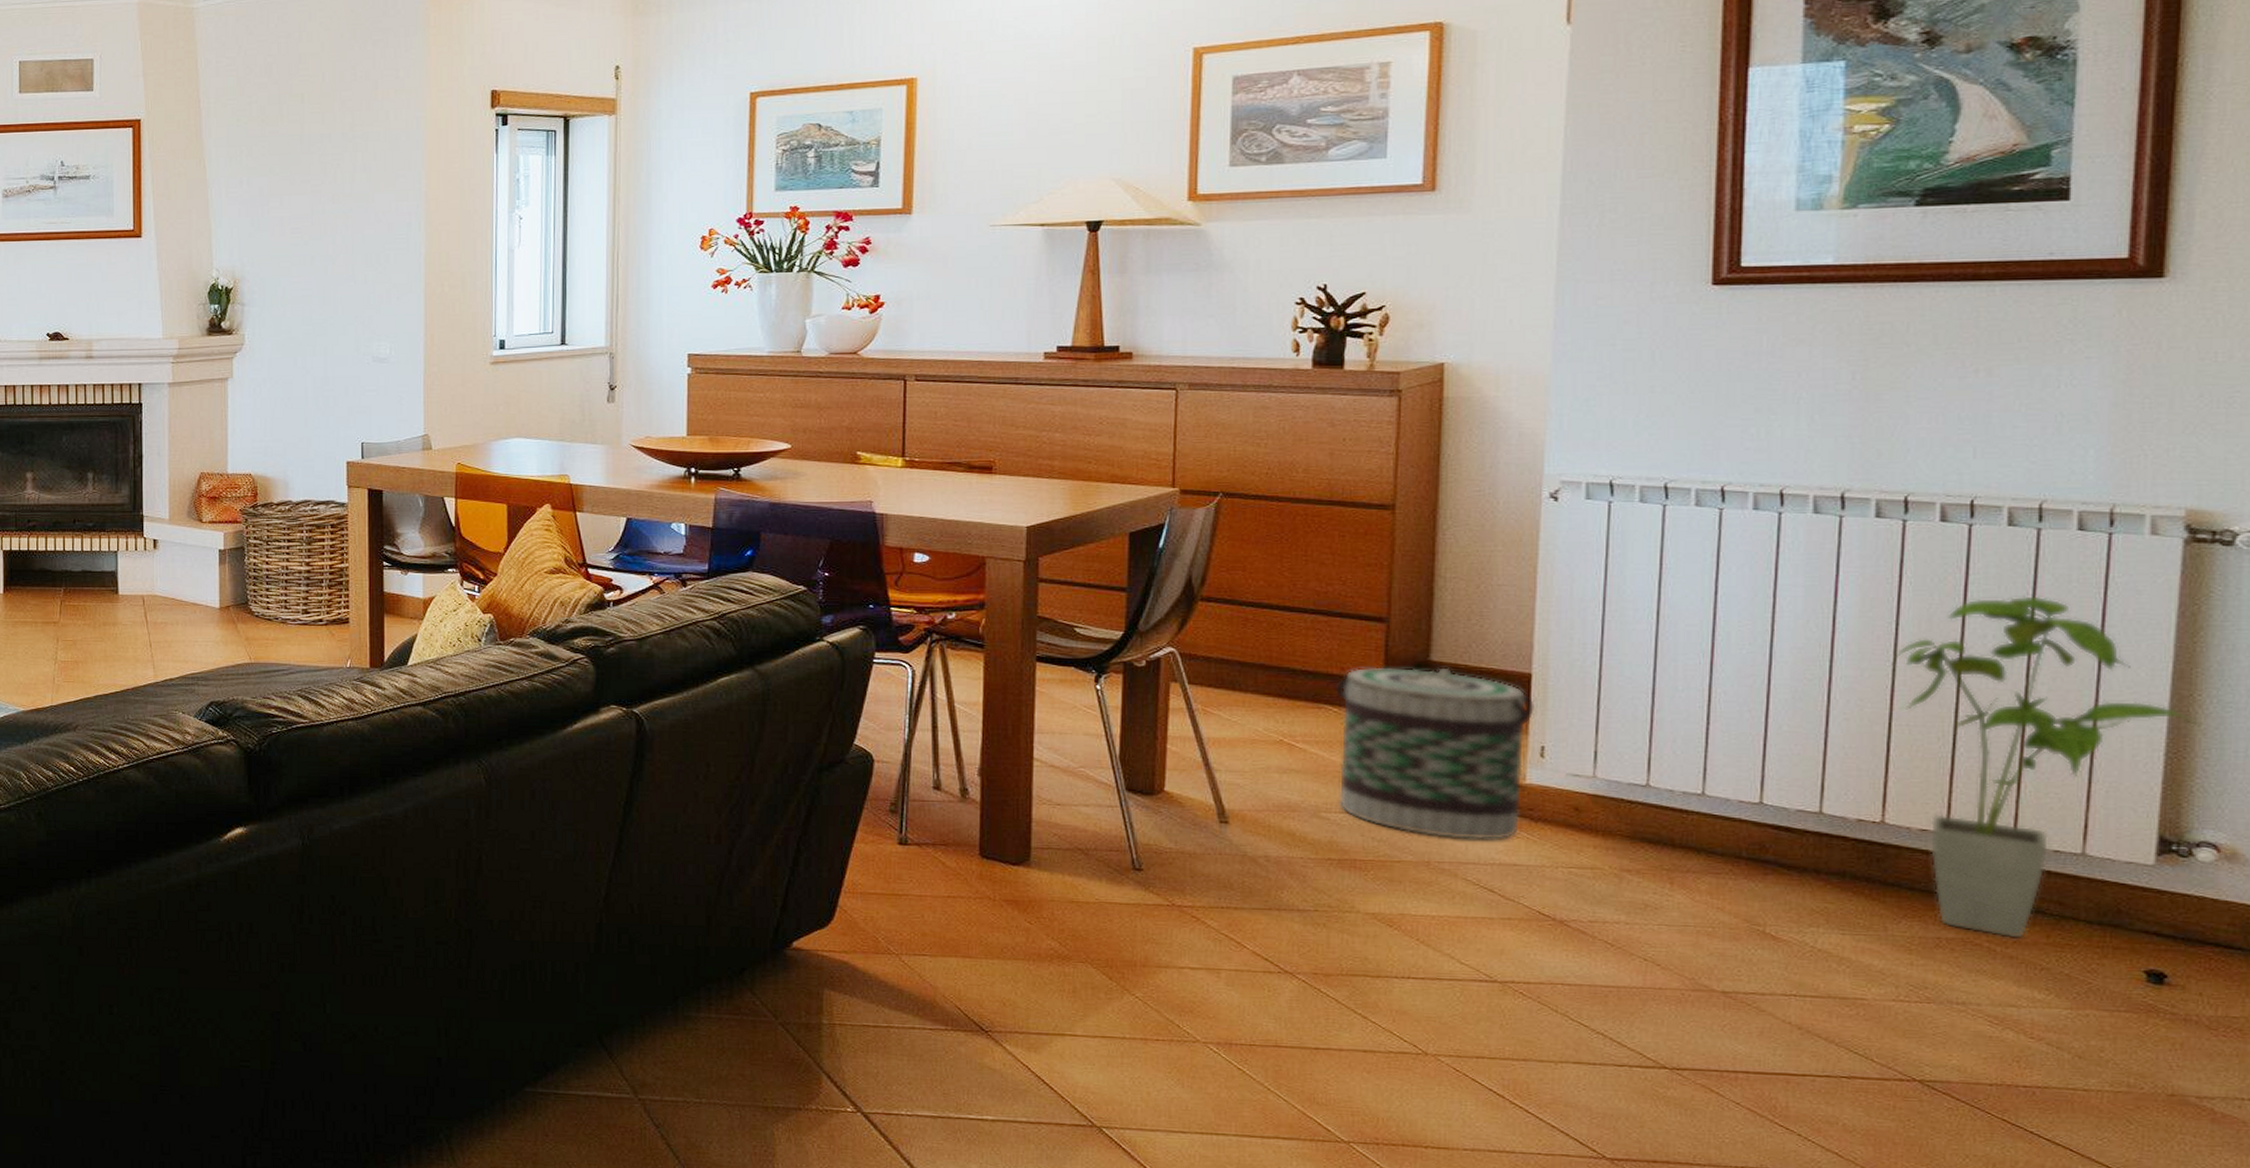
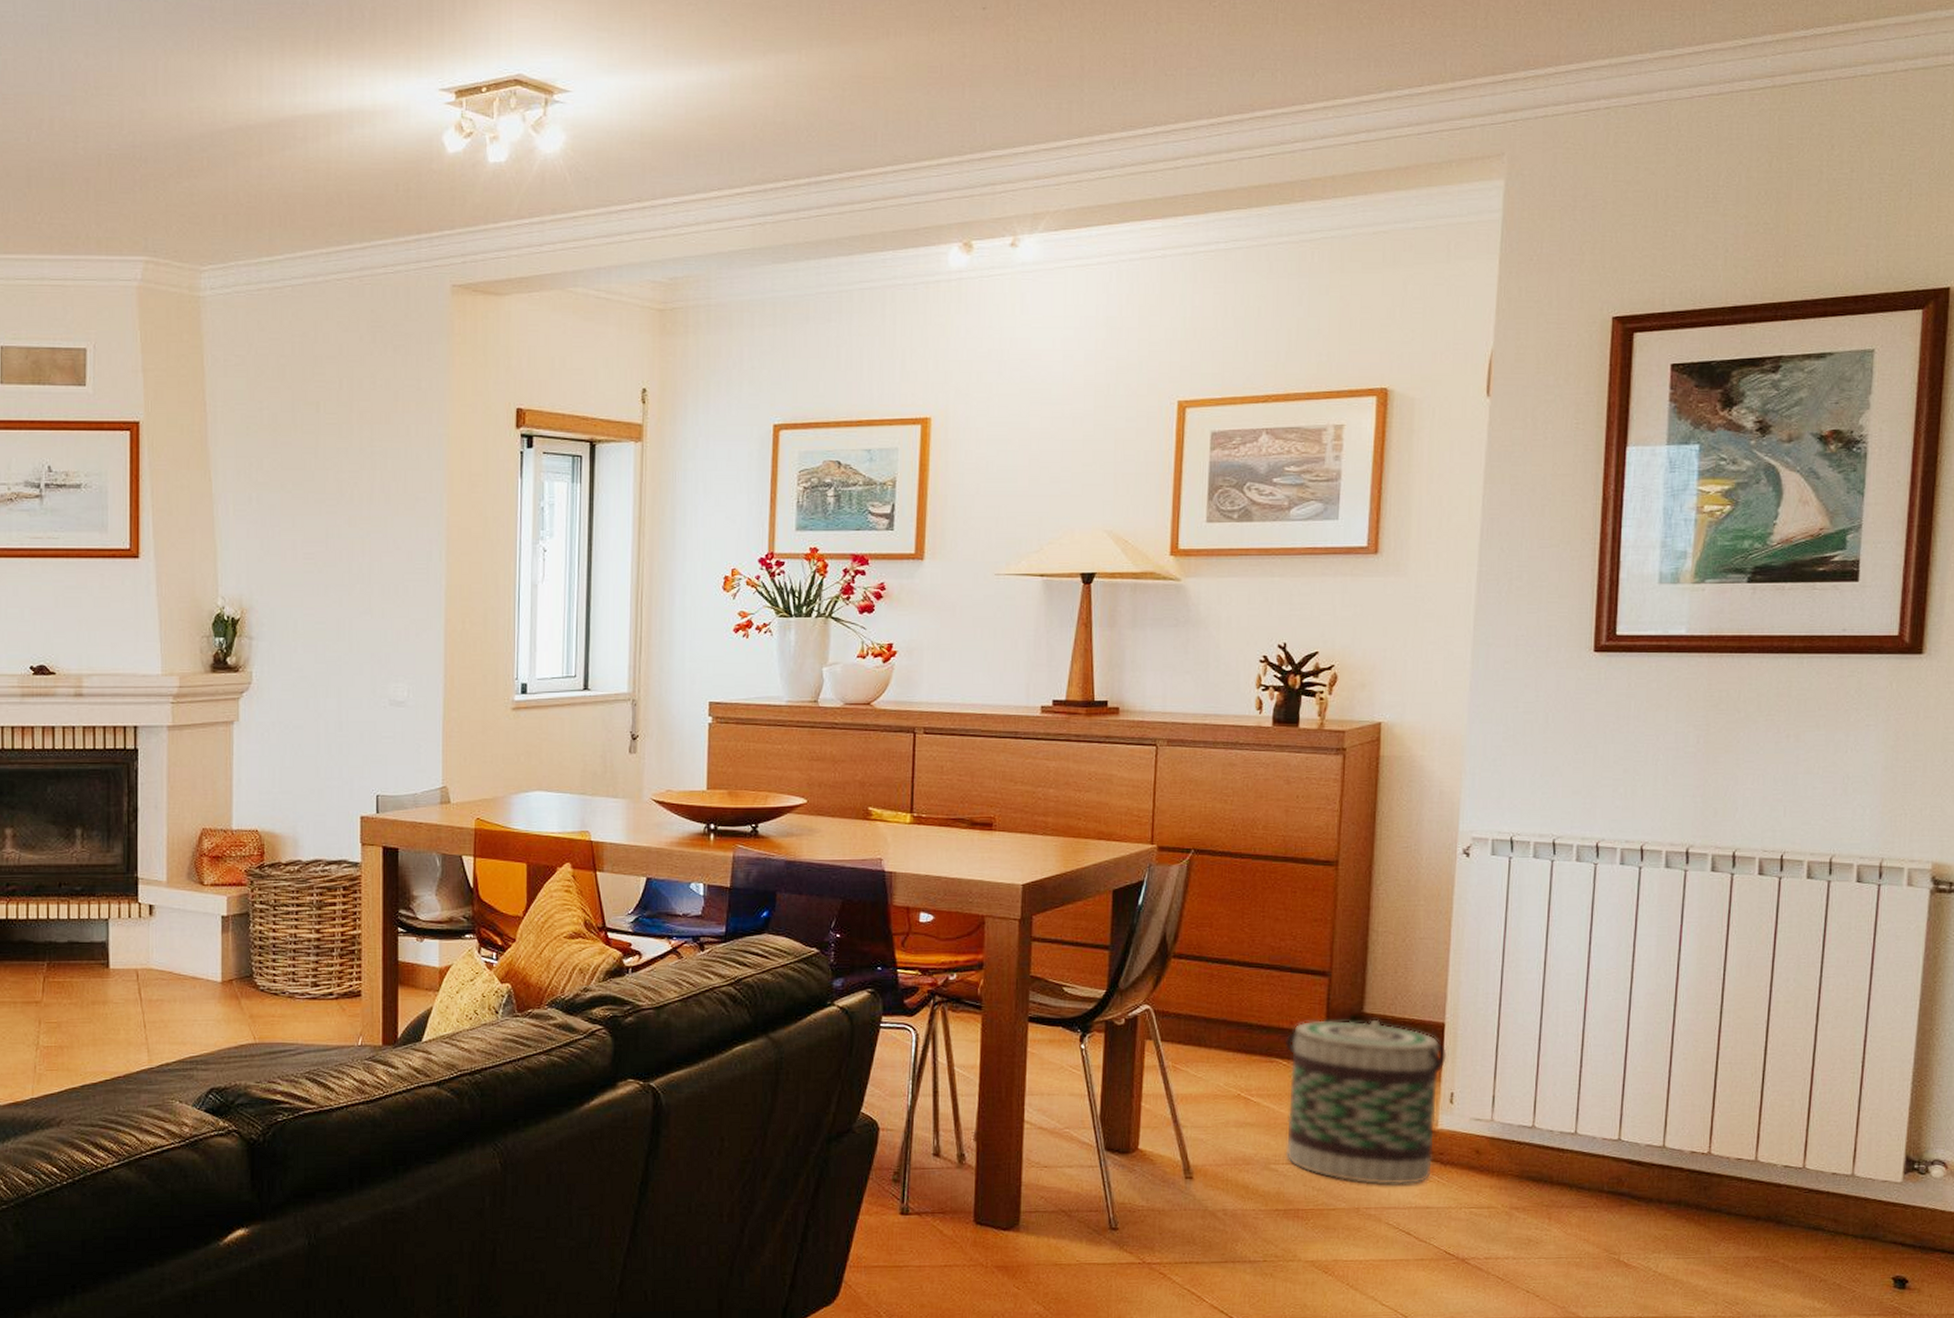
house plant: present [1892,596,2200,938] -> none [1719,942,1937,1254]

